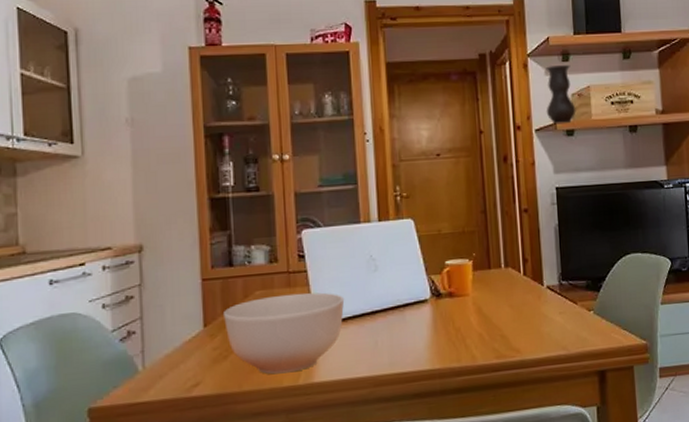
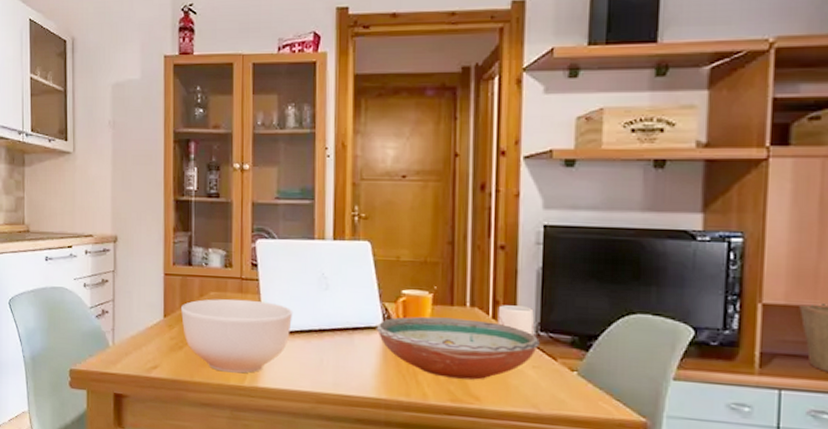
decorative bowl: none [425,278,563,337] -> present [376,316,540,380]
mug: none [527,260,558,285] -> present [497,305,535,335]
vase: present [545,65,576,125] -> none [540,82,581,152]

